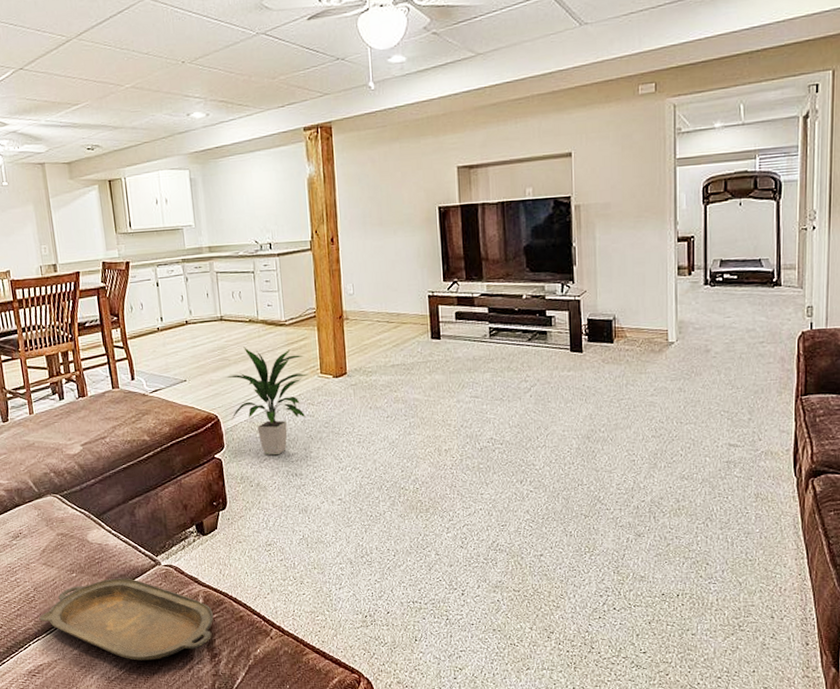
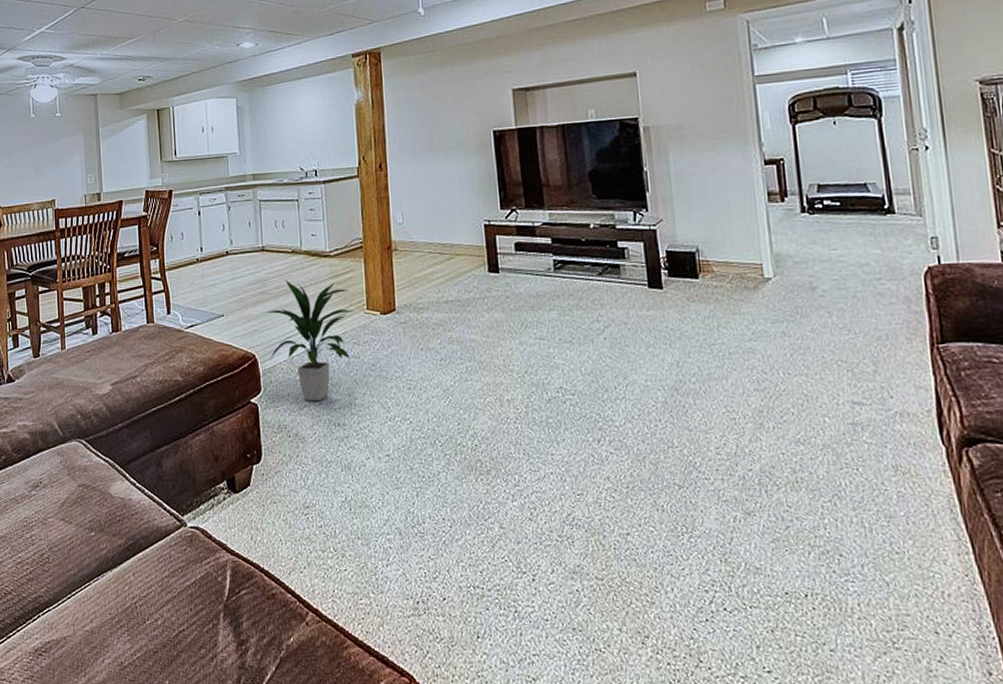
serving tray: present [39,578,214,661] -> none [51,540,242,644]

